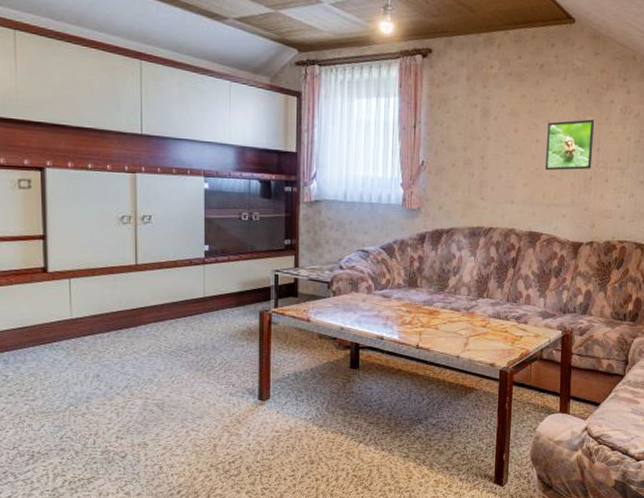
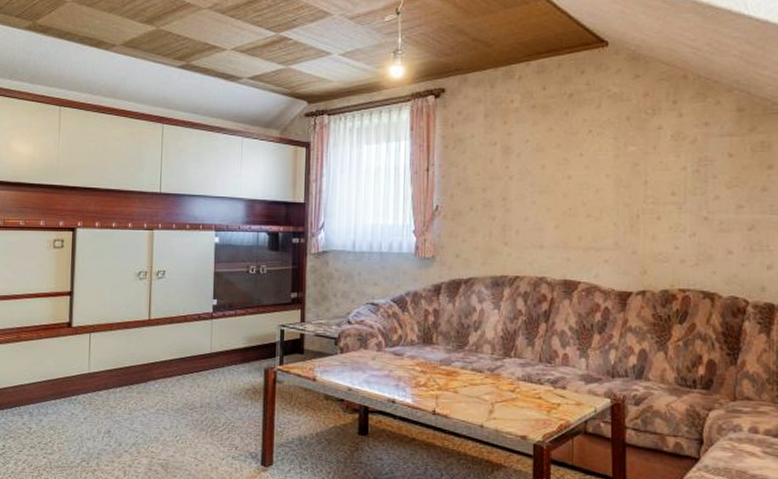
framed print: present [545,119,595,171] -> none [579,149,639,210]

